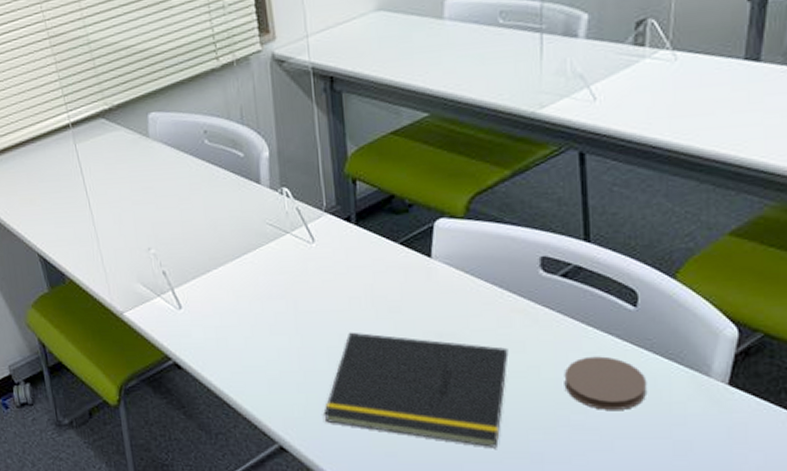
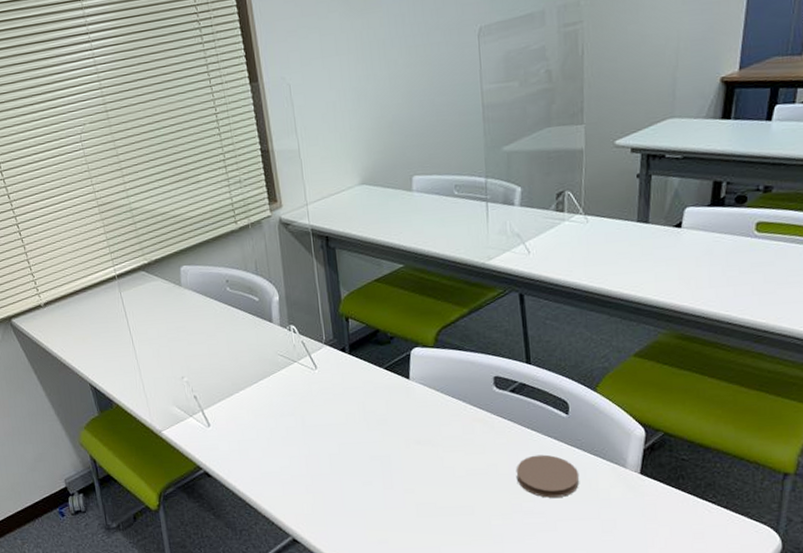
notepad: present [324,332,509,447] -> none [328,441,473,532]

